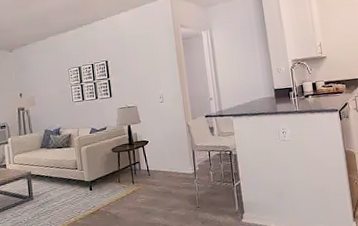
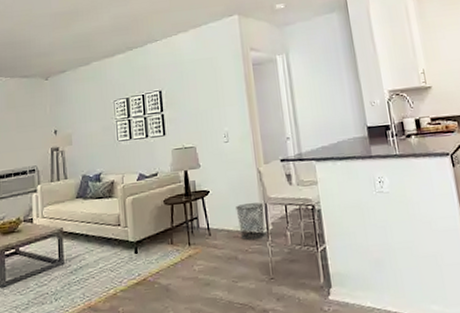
waste bin: none [169,149,193,179] -> present [236,202,265,240]

